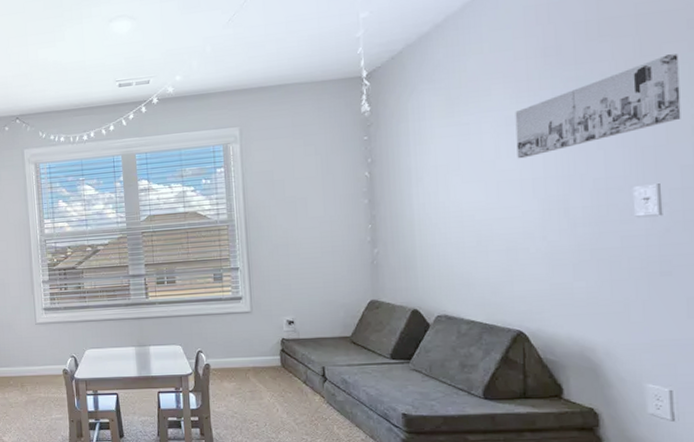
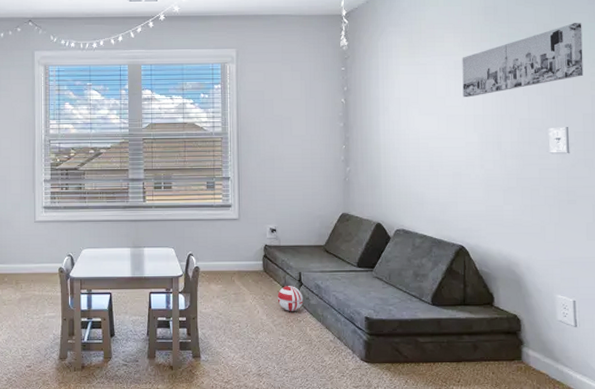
ball: none [298,381,329,409] -> present [277,286,304,311]

